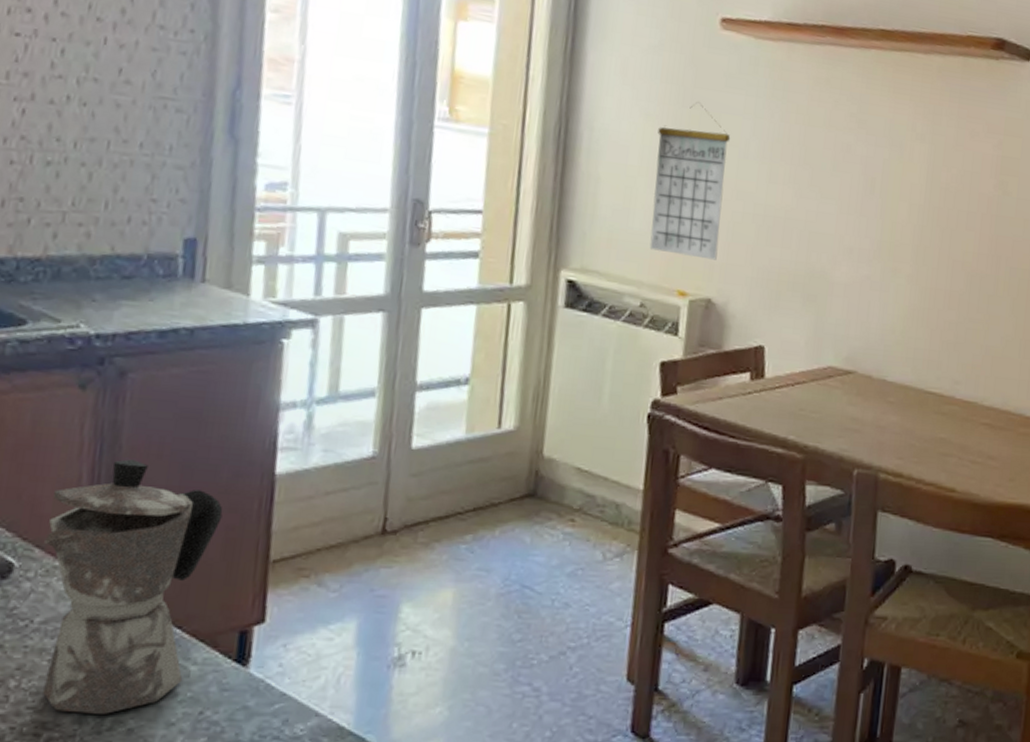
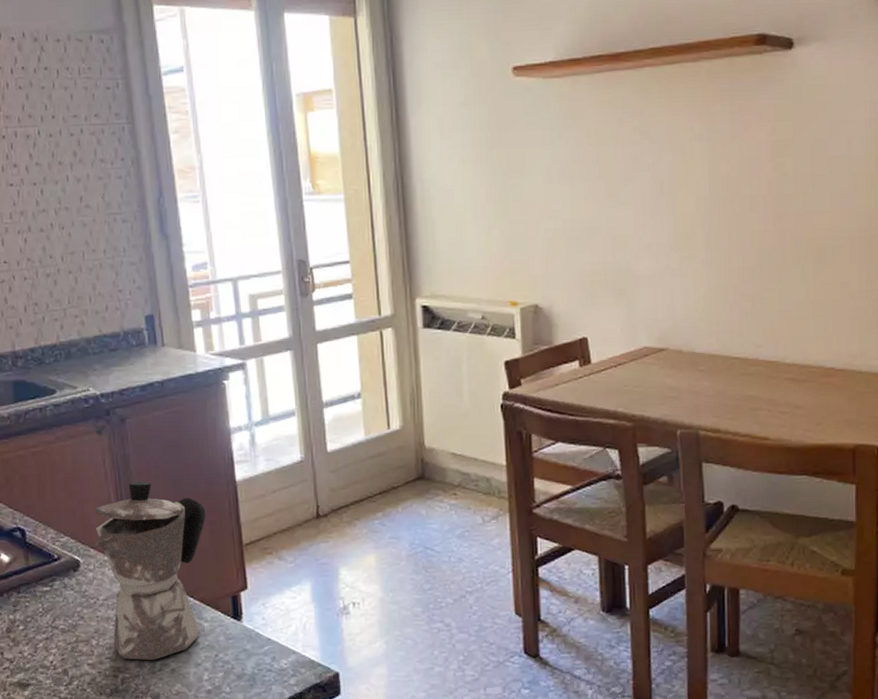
calendar: present [649,102,731,260] -> none [475,142,538,273]

